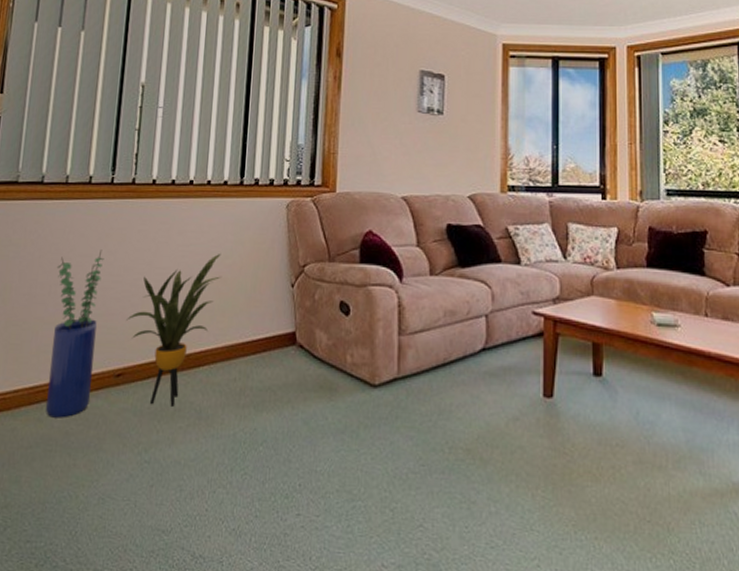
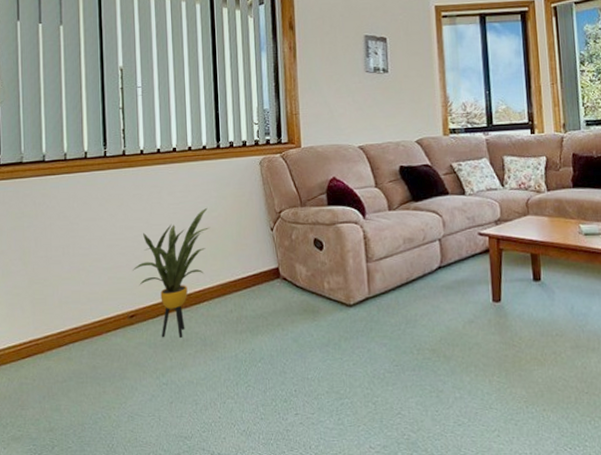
vase: present [46,250,104,418] -> none [66,214,111,356]

